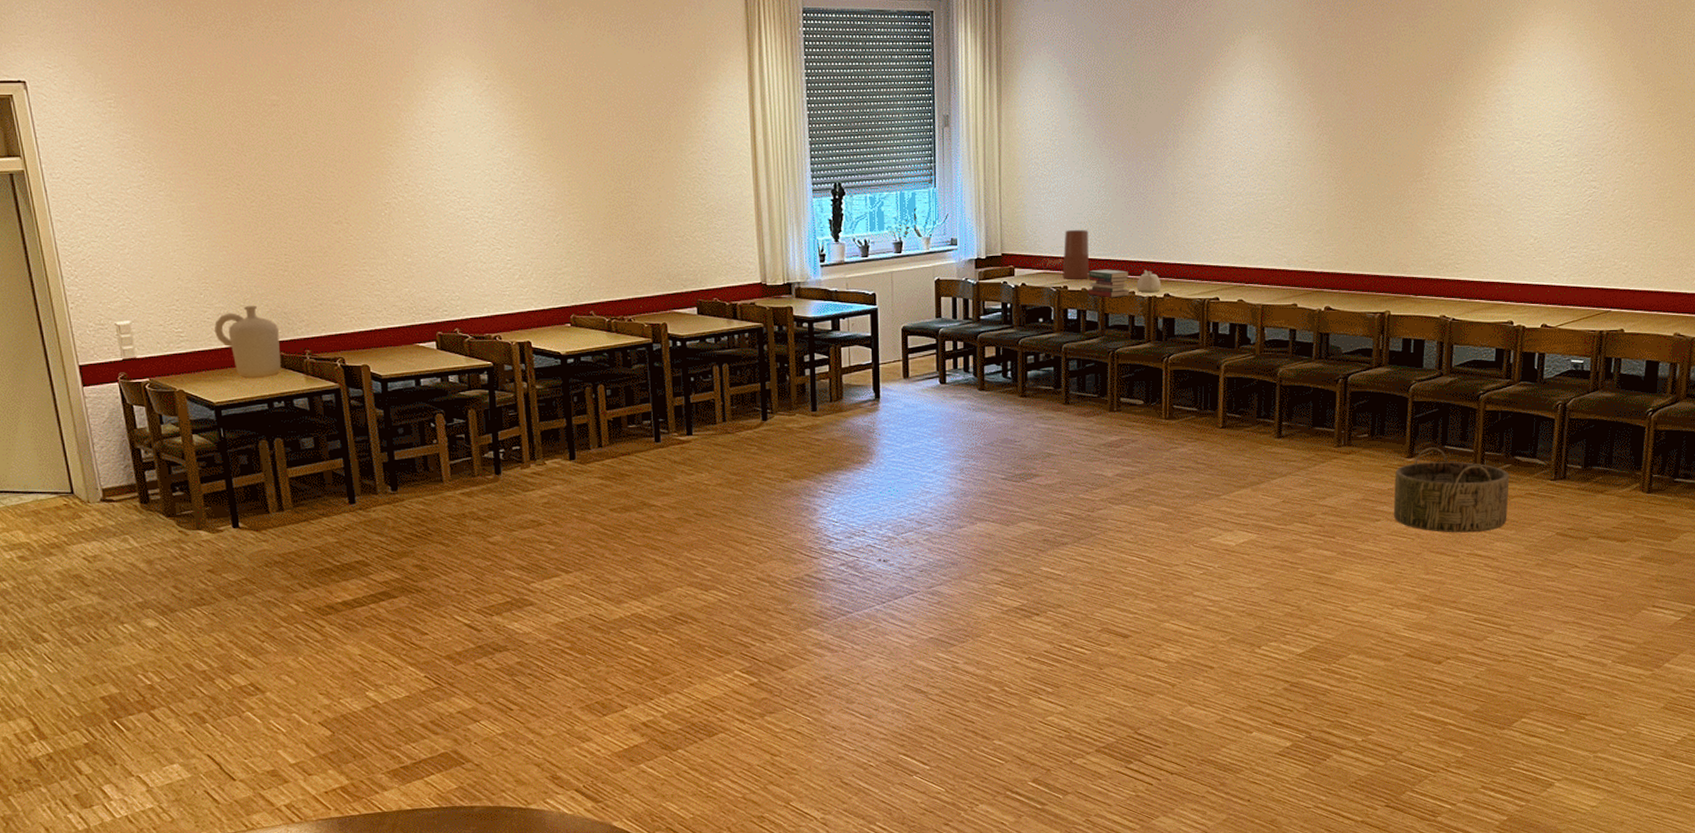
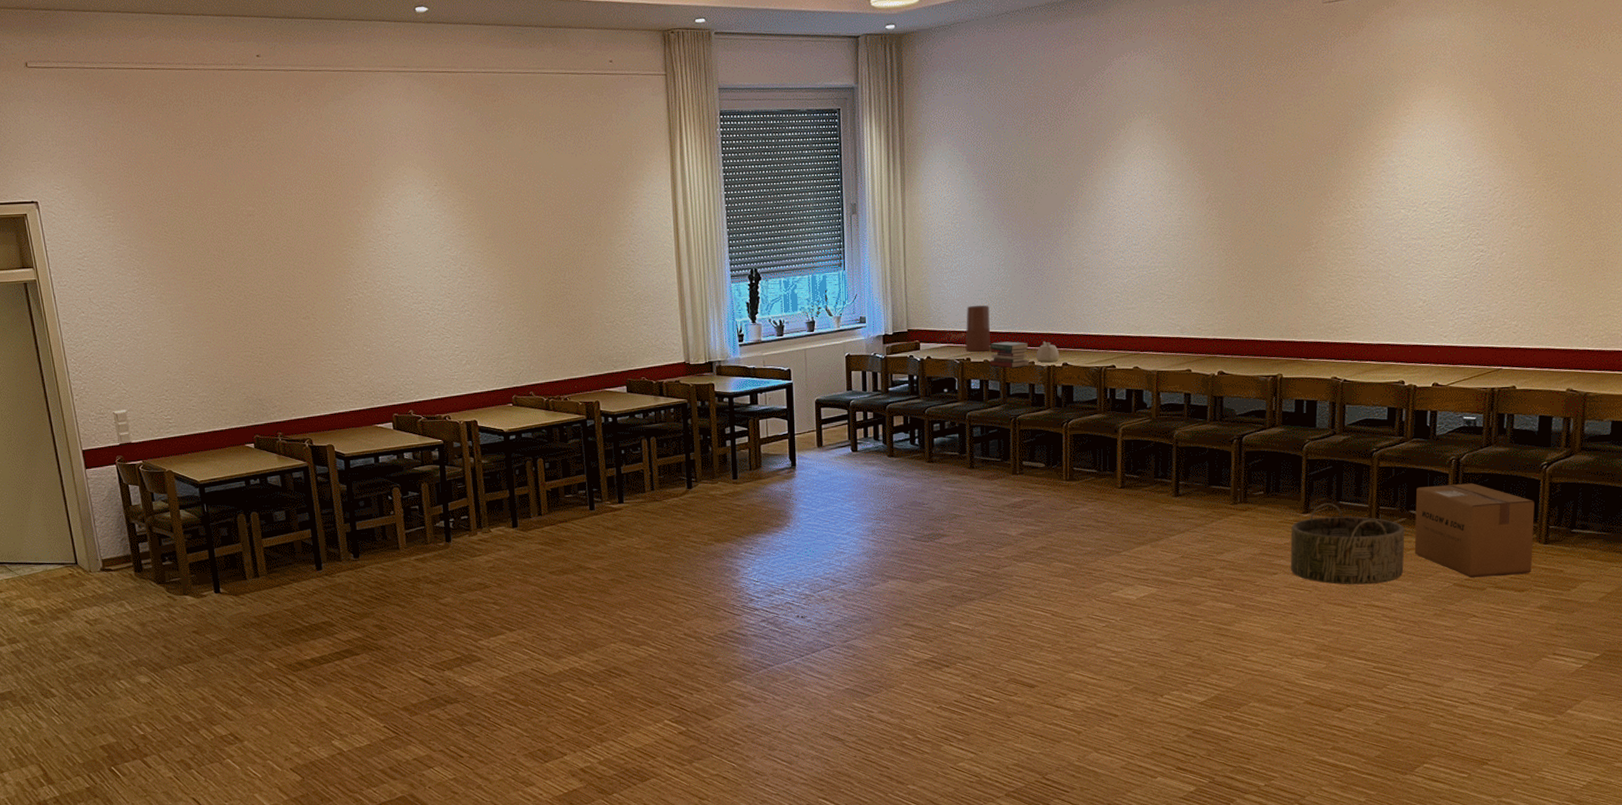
water jug: present [214,306,281,377] -> none [198,394,256,458]
box: none [1518,429,1639,527] -> present [1414,483,1535,578]

